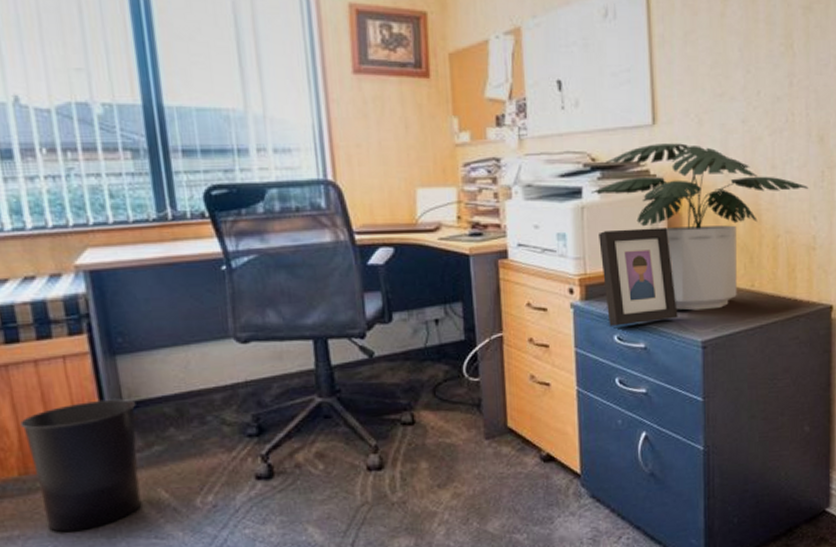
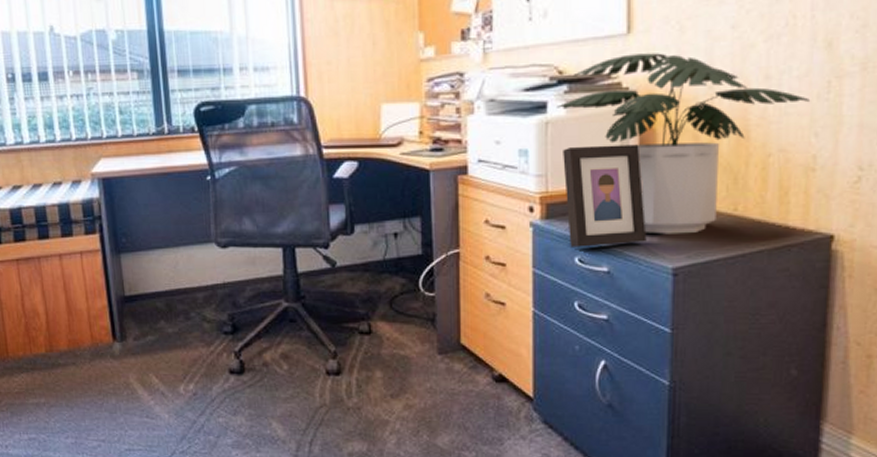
waste bin: present [20,399,142,532] -> none [48,292,137,404]

